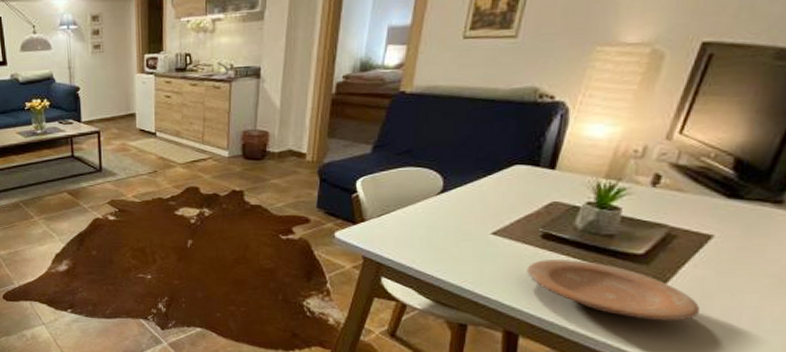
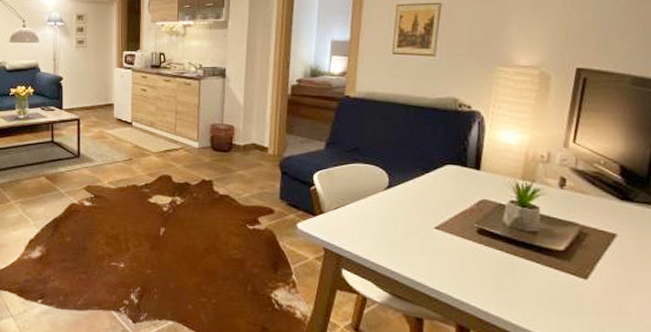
plate: present [526,260,701,322] -> none [468,254,620,317]

